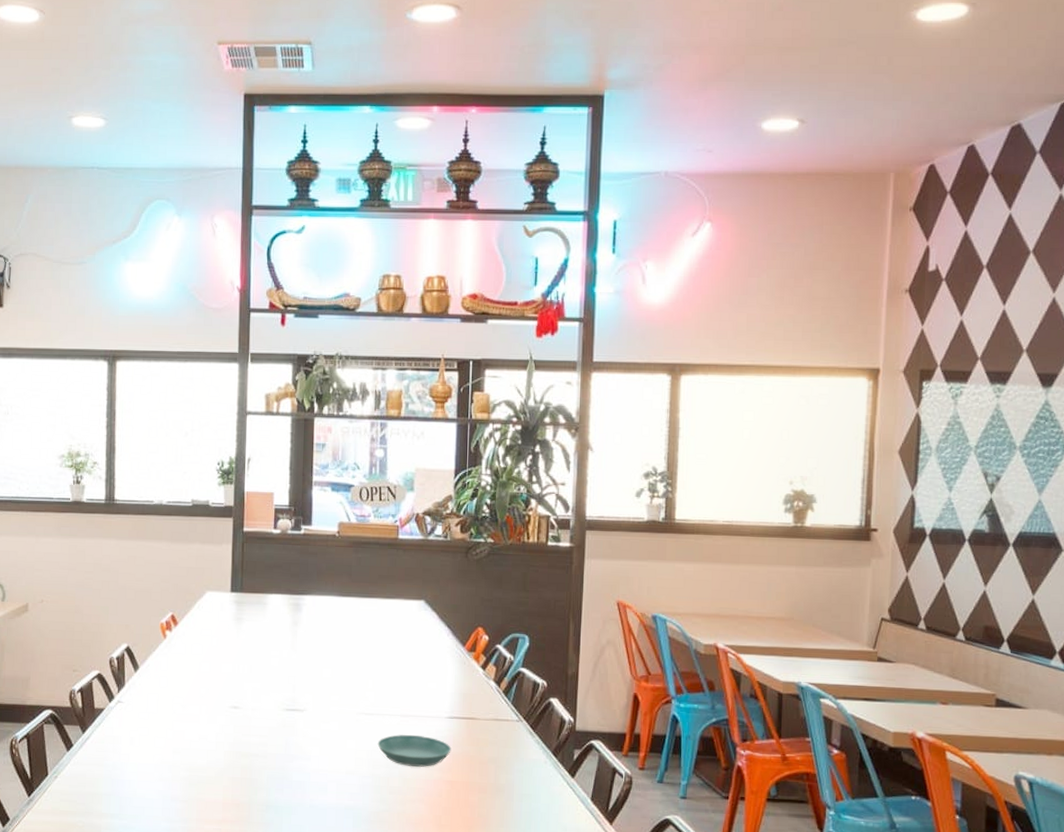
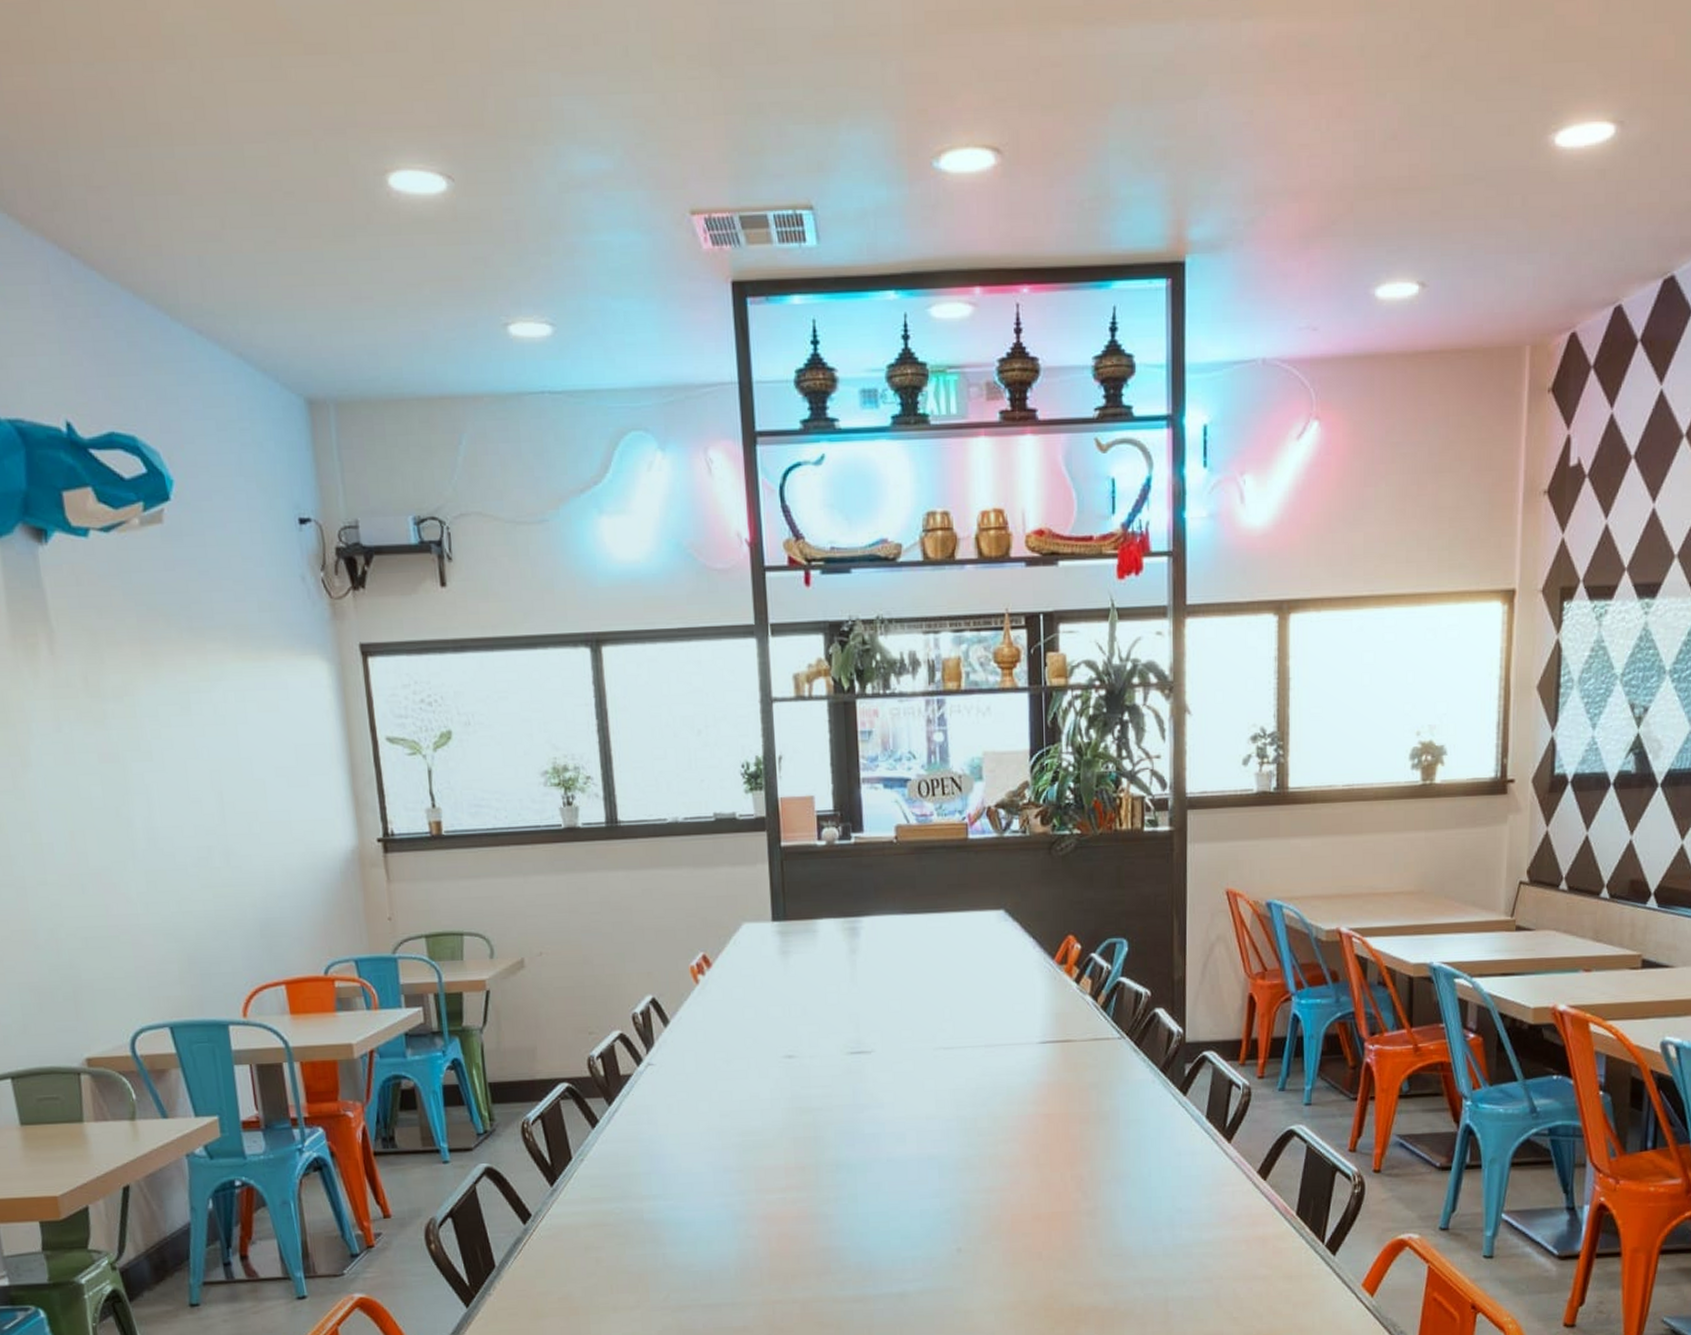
saucer: present [377,734,451,767] -> none [960,1066,1046,1103]

